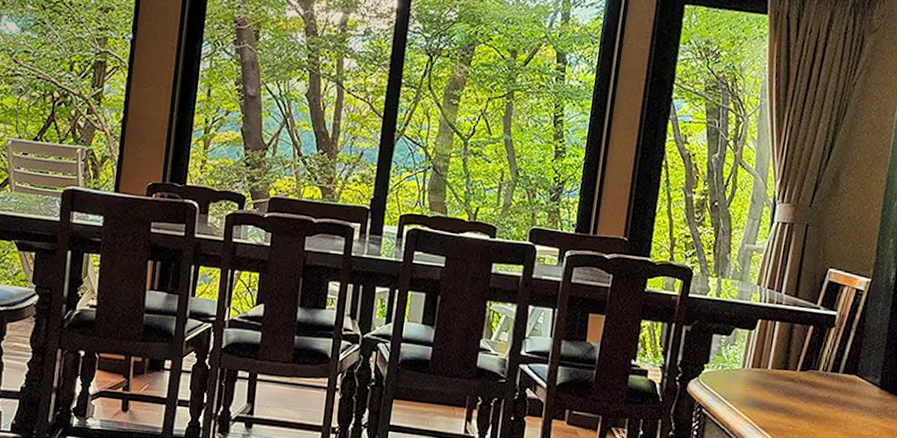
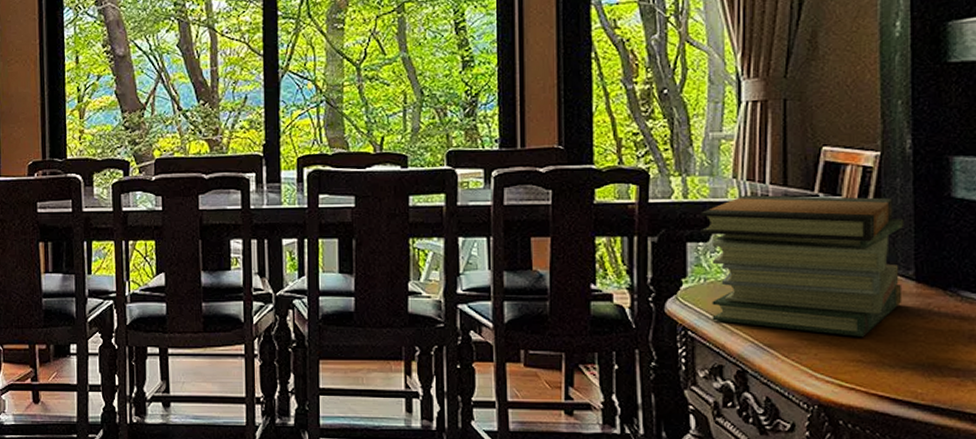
book stack: none [722,300,880,429] -> present [700,195,904,337]

